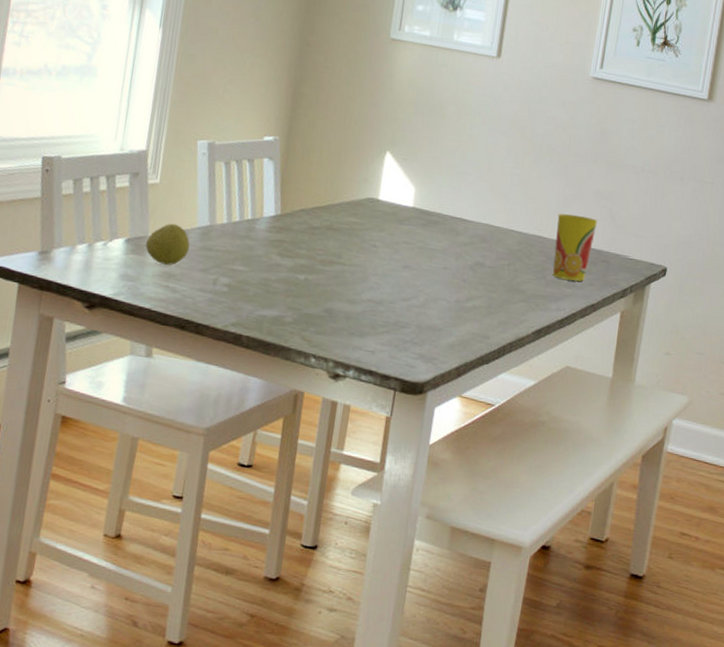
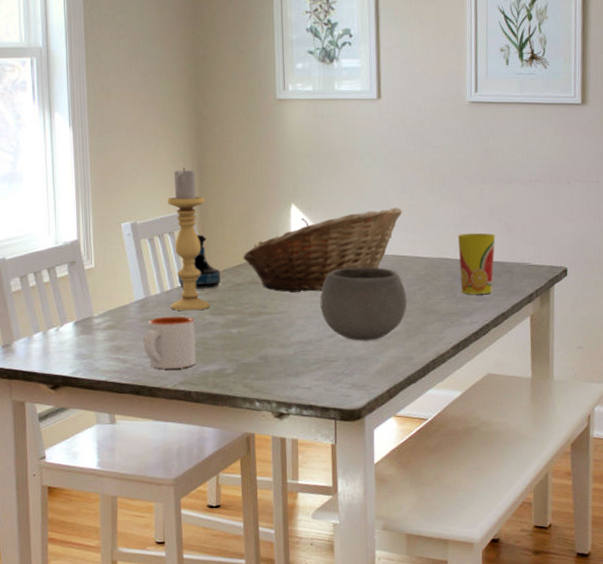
apple: present [145,223,190,265] -> none [93,301,131,339]
mug: none [197,249,260,309] -> present [143,316,196,369]
candle holder: none [236,93,294,249] -> present [168,167,210,311]
tequila bottle: none [249,166,297,227] -> present [178,234,220,289]
fruit basket: none [324,168,504,250] -> present [243,208,403,292]
bowl: none [399,228,494,311] -> present [320,267,407,341]

